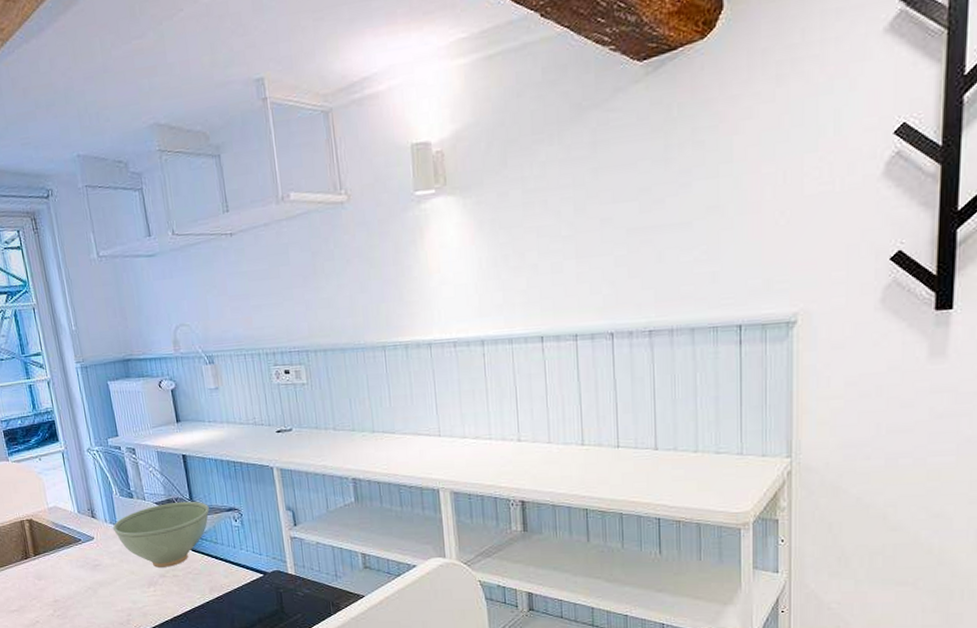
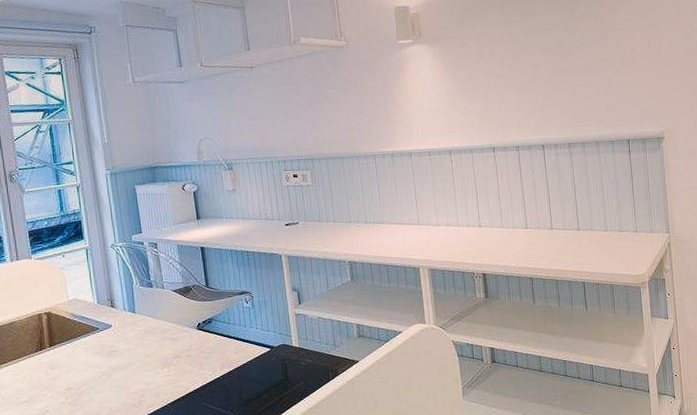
bowl: present [112,501,209,567] -> none [131,287,223,349]

